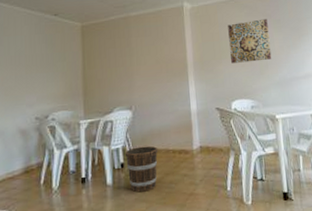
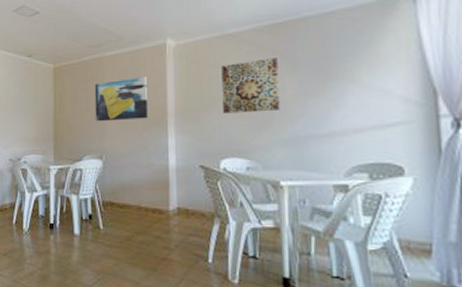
wall art: none [122,33,171,75] -> present [94,76,148,122]
bucket: present [126,145,158,193] -> none [94,199,129,248]

